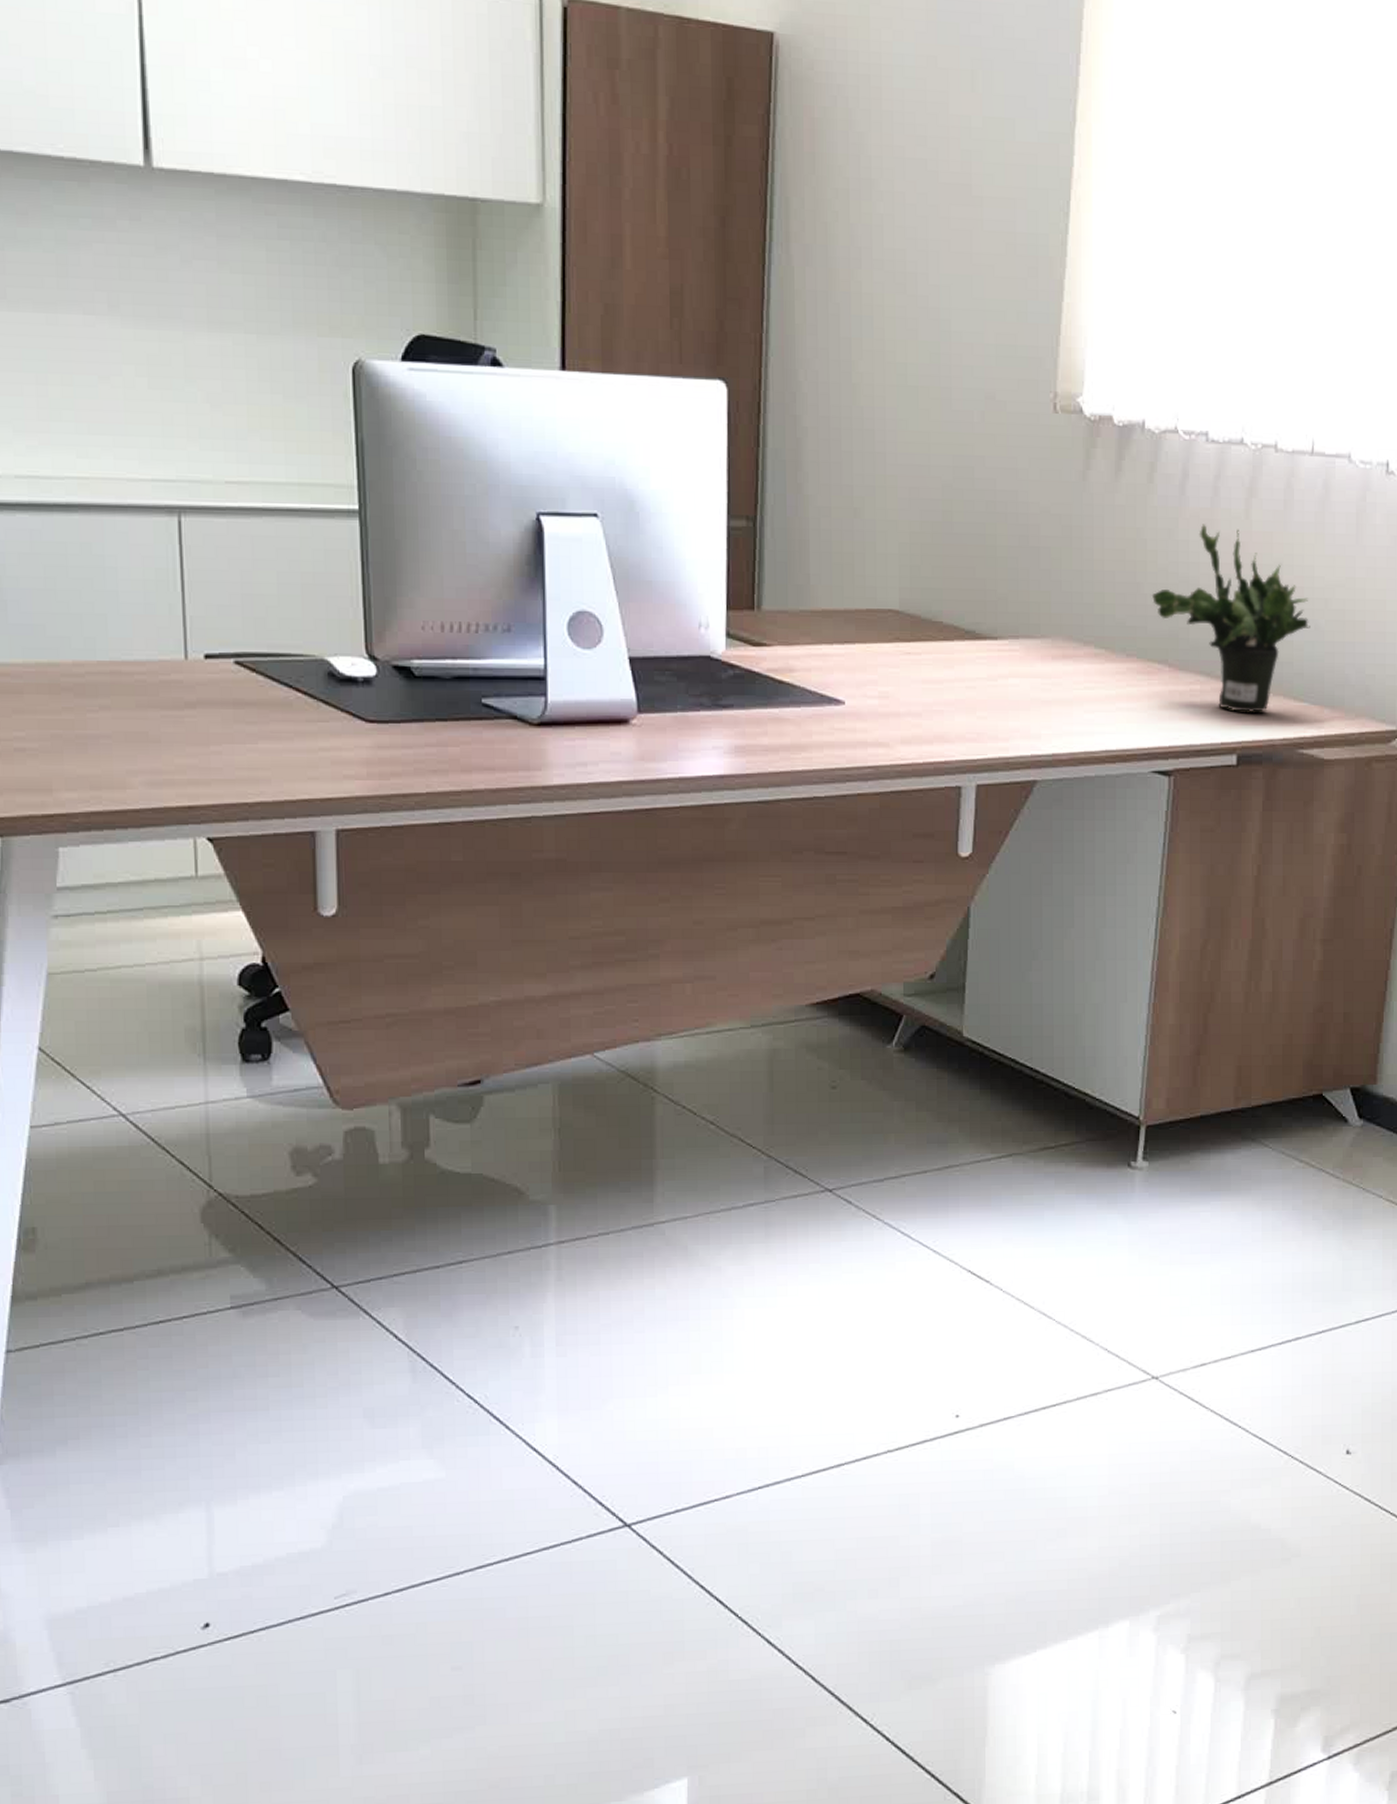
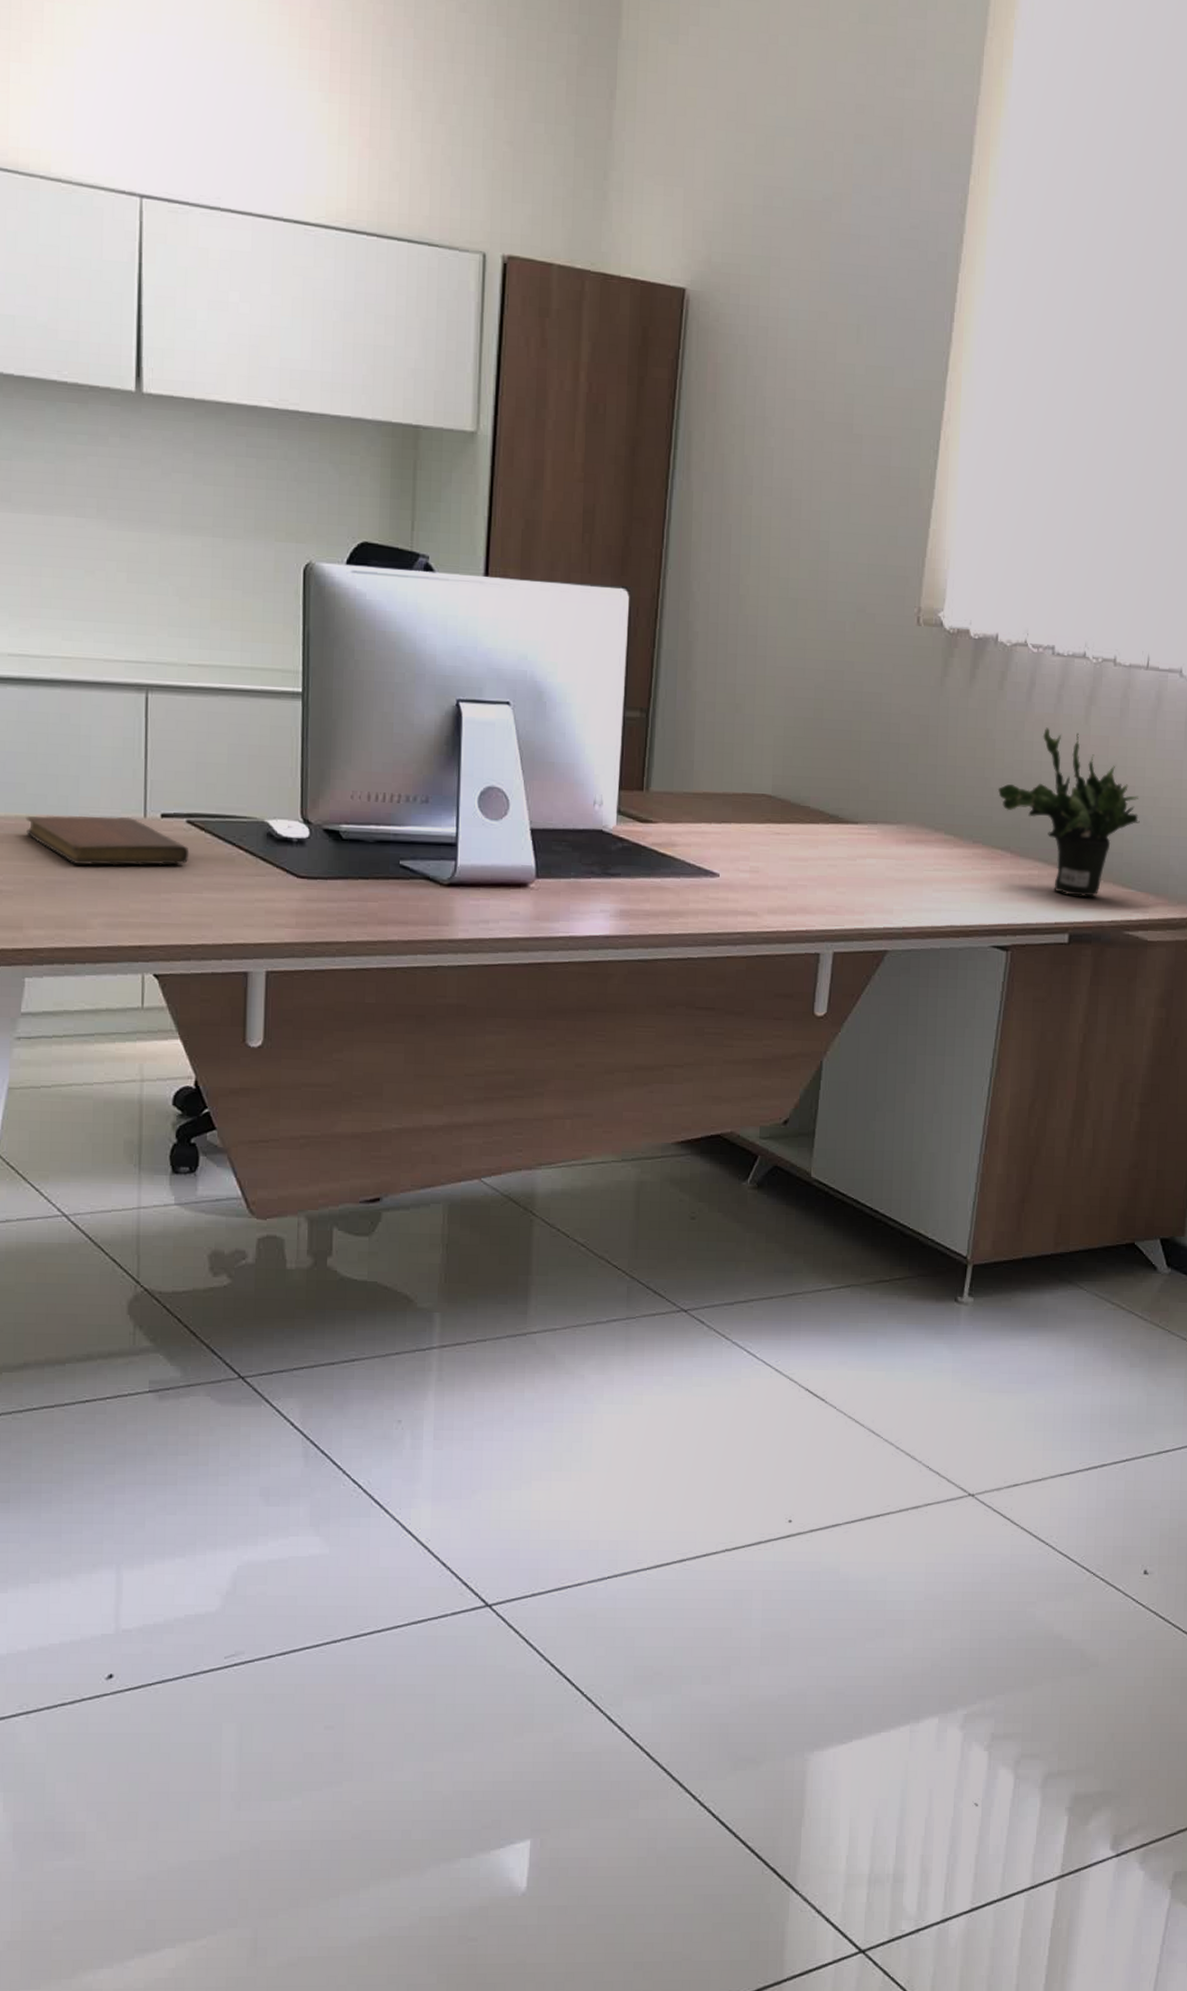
notebook: none [47,659,240,716] -> present [25,815,190,866]

